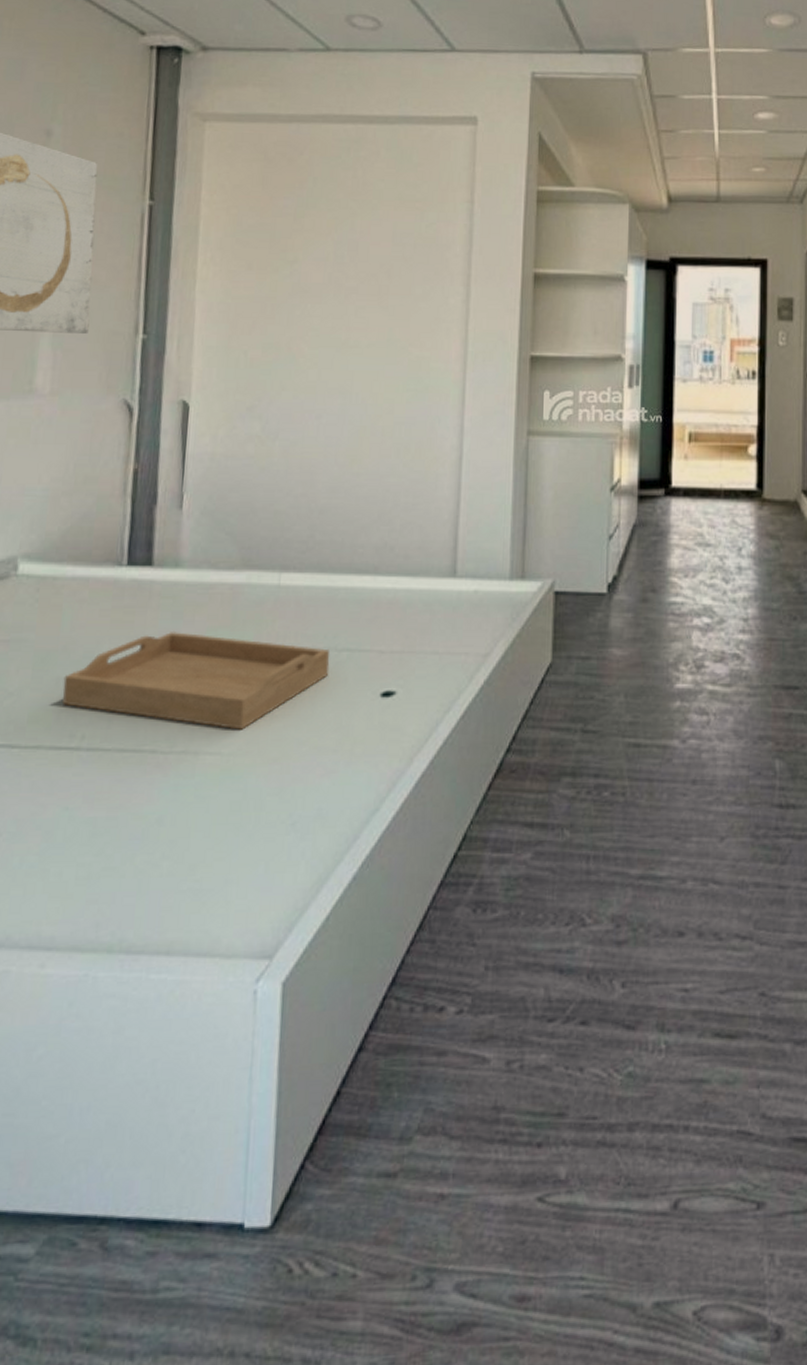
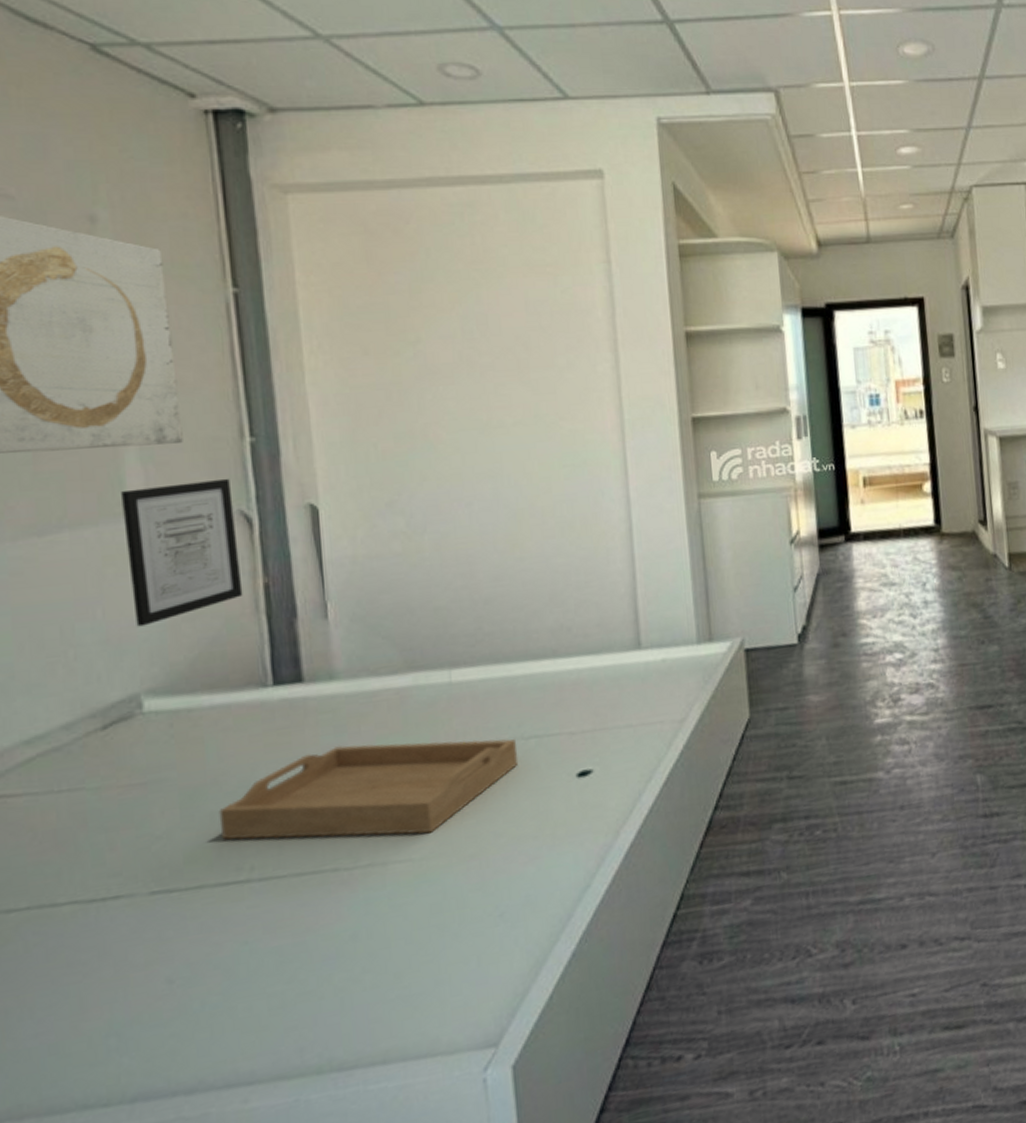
wall art: none [24,369,121,495] -> present [121,478,243,627]

